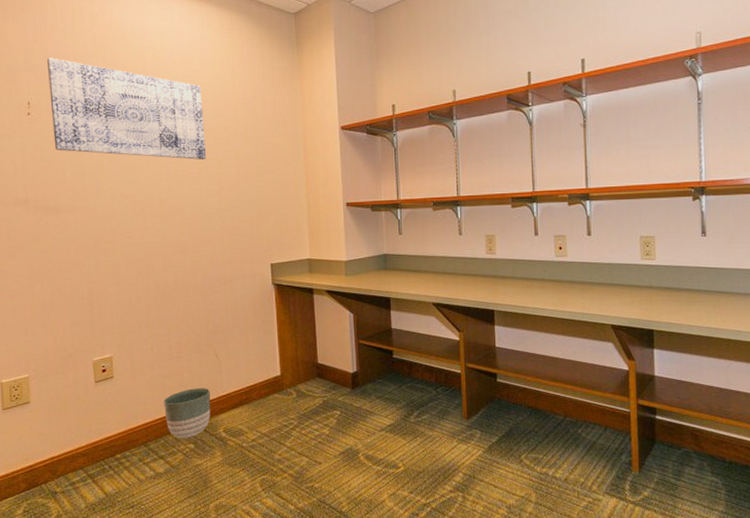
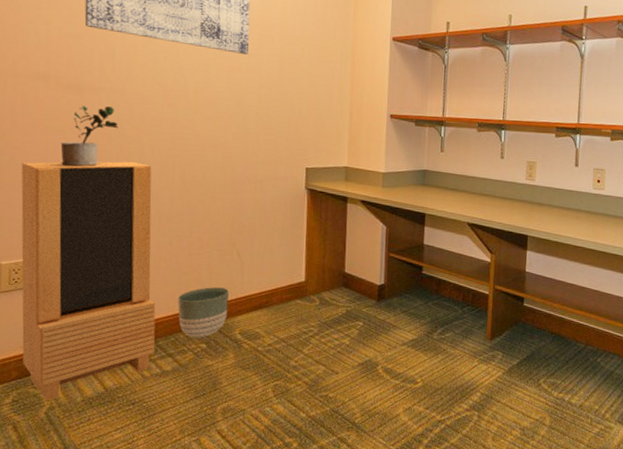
storage cabinet: none [12,274,148,509] -> present [21,161,156,401]
potted plant: none [44,224,94,285] -> present [60,106,119,167]

